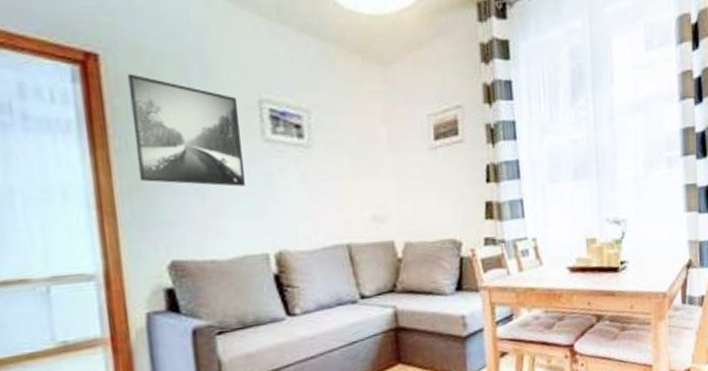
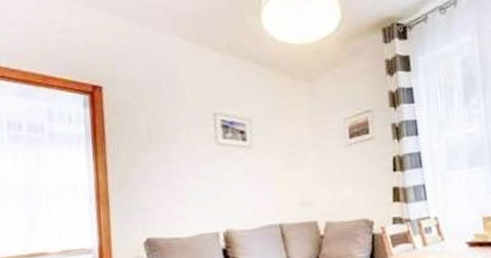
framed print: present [127,73,245,187] -> none [121,99,203,180]

